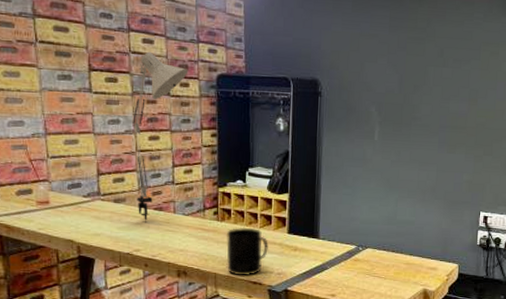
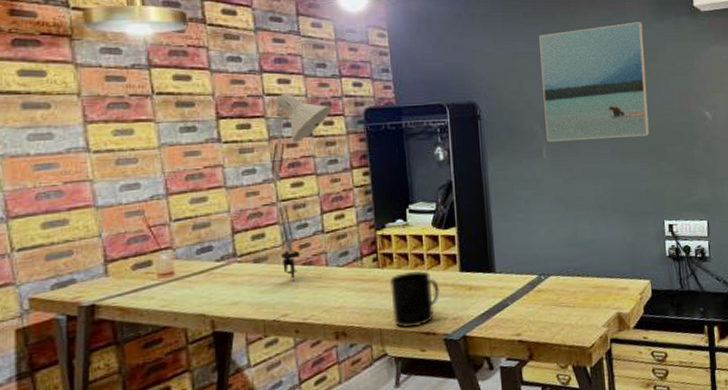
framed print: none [380,13,489,129] -> present [539,22,650,142]

